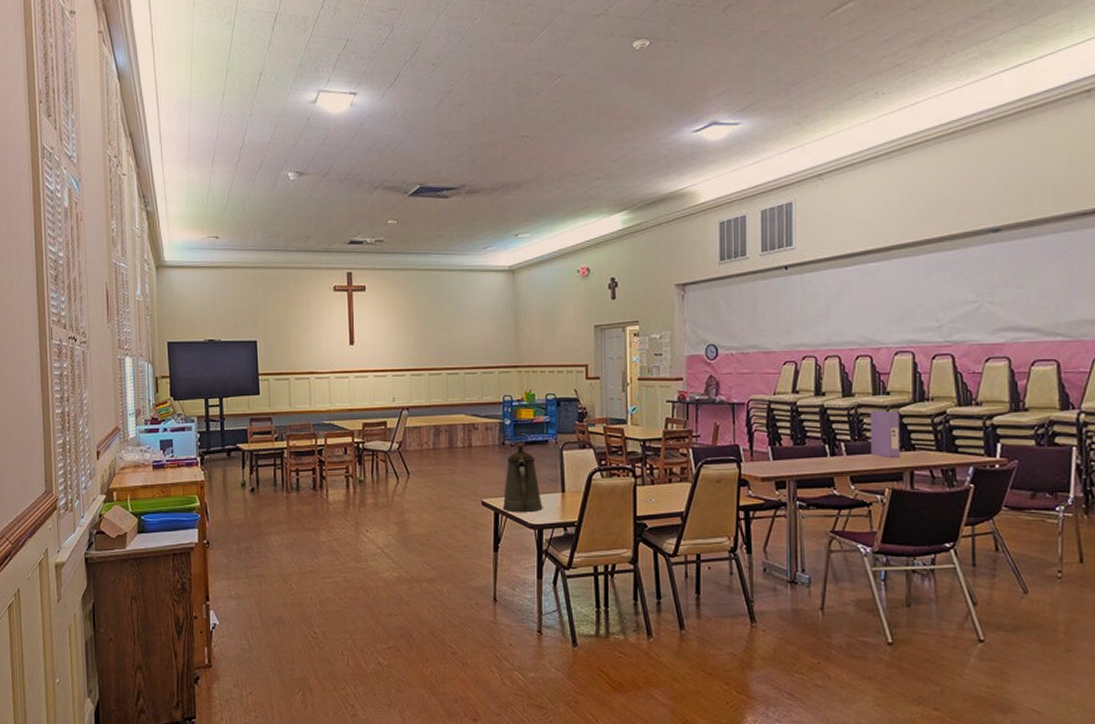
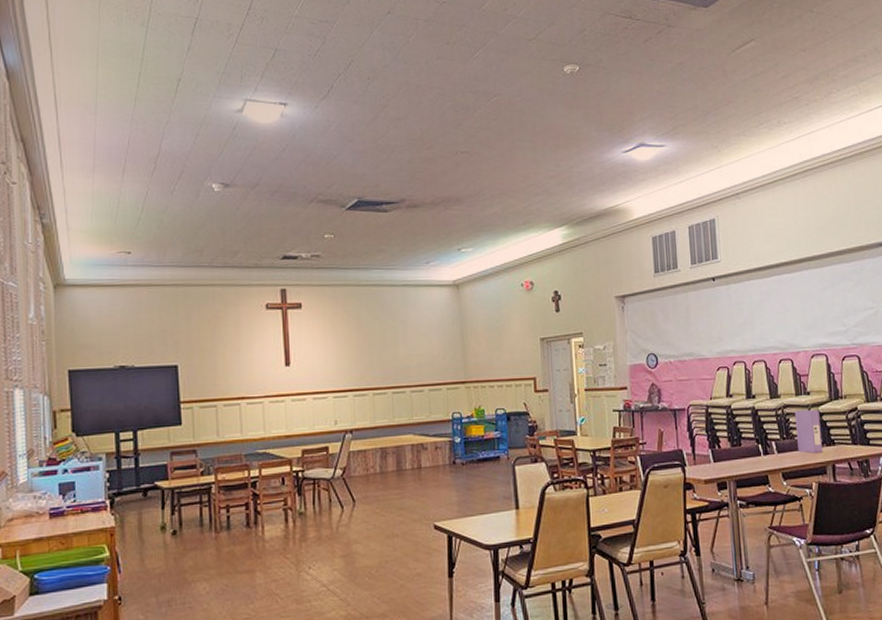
coffee pot: present [502,443,543,512] -> none [455,461,498,534]

